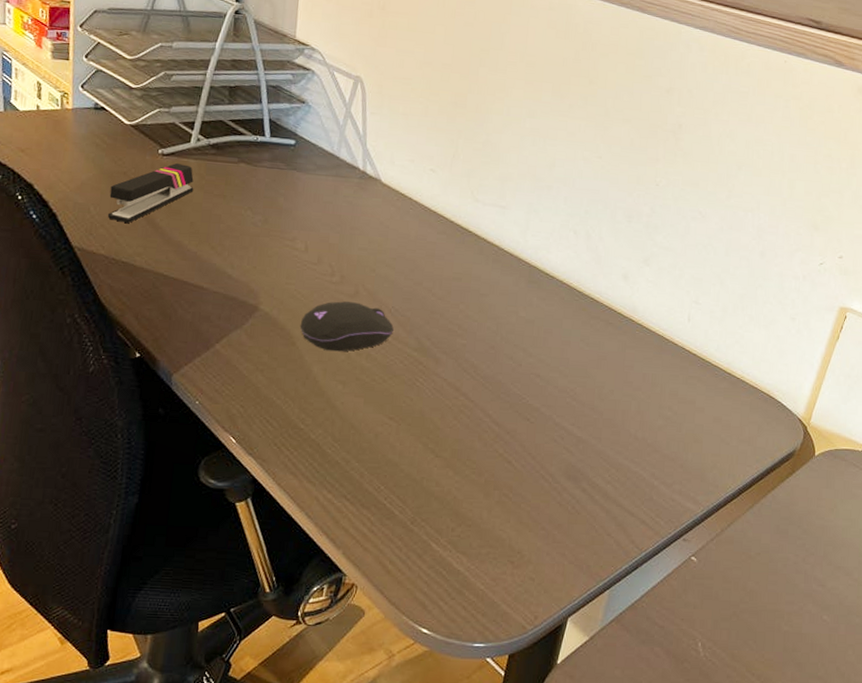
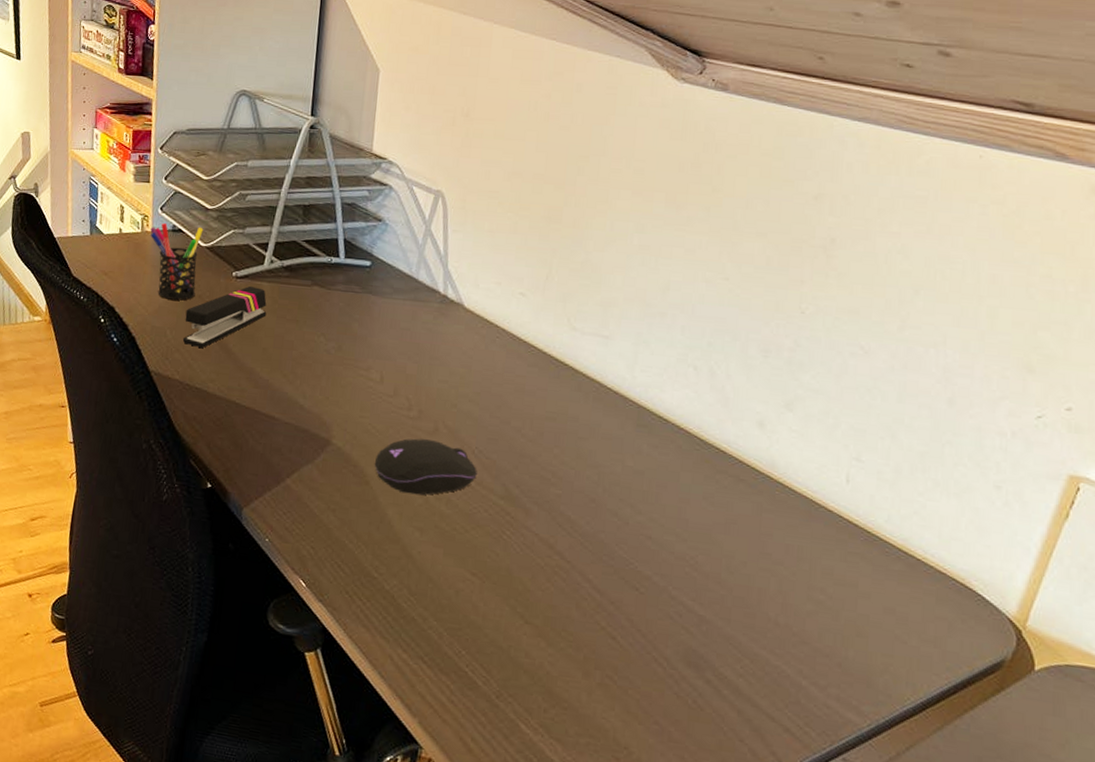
pen holder: none [70,101,128,177] -> present [150,223,204,301]

